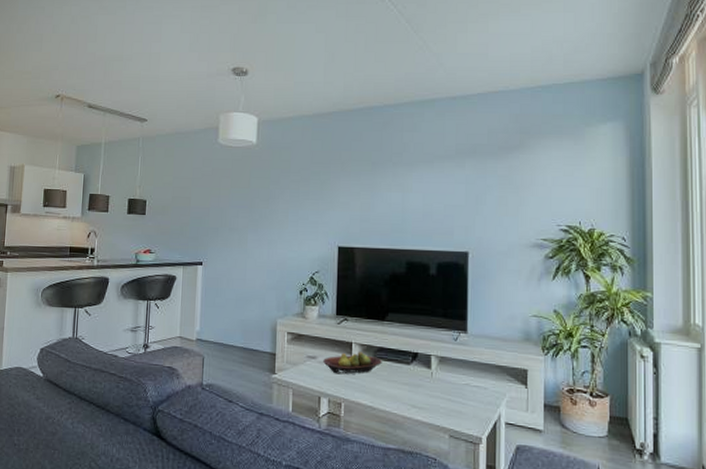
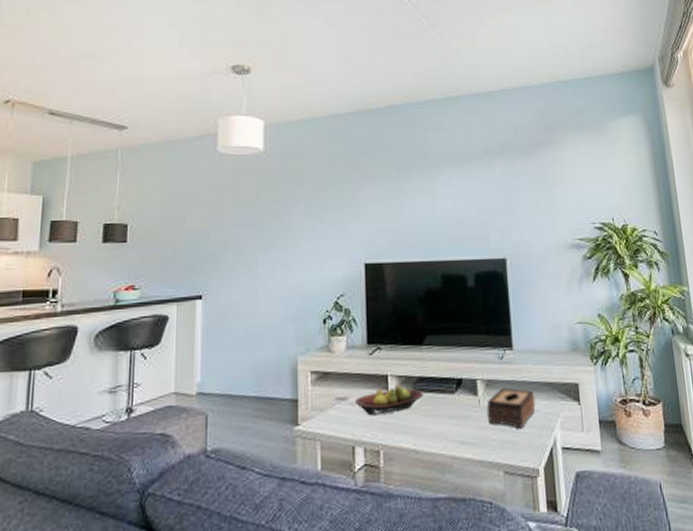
tissue box: none [438,365,484,402] -> present [486,388,536,429]

